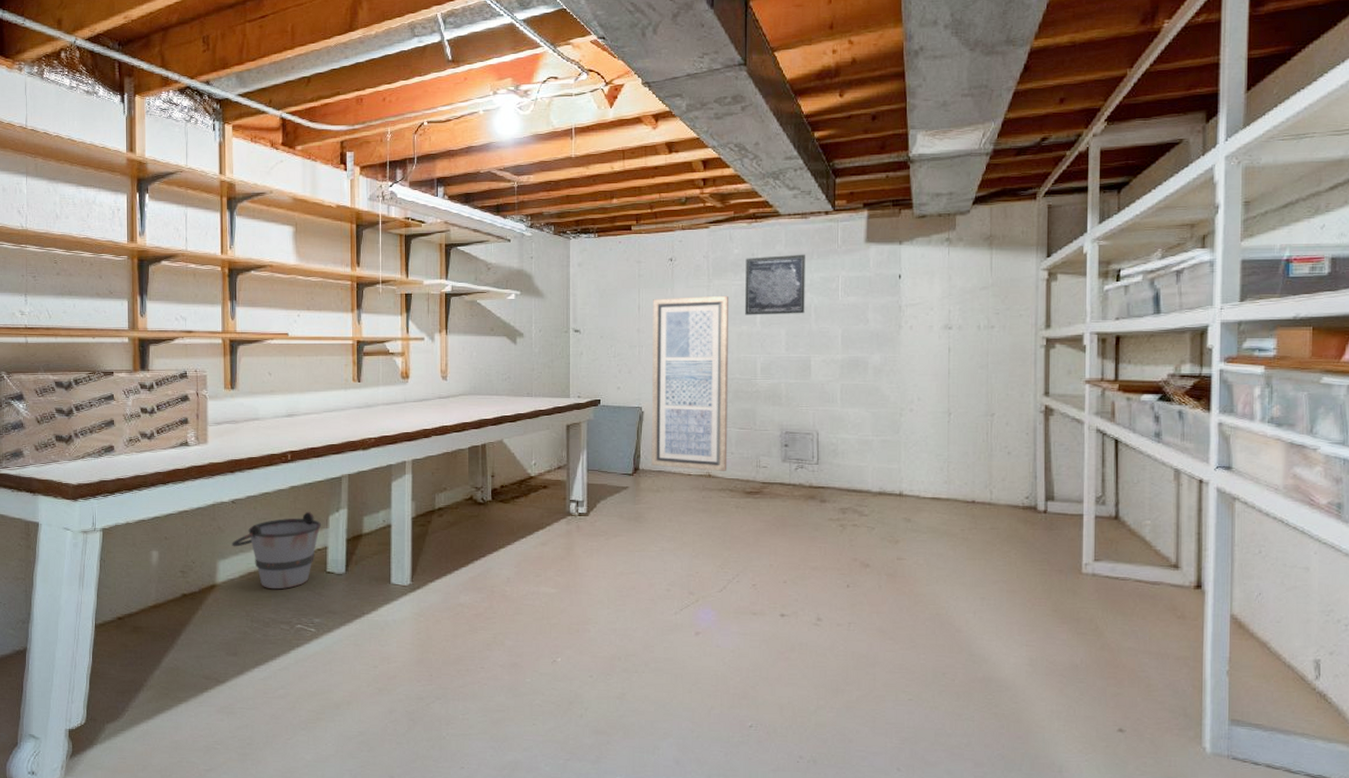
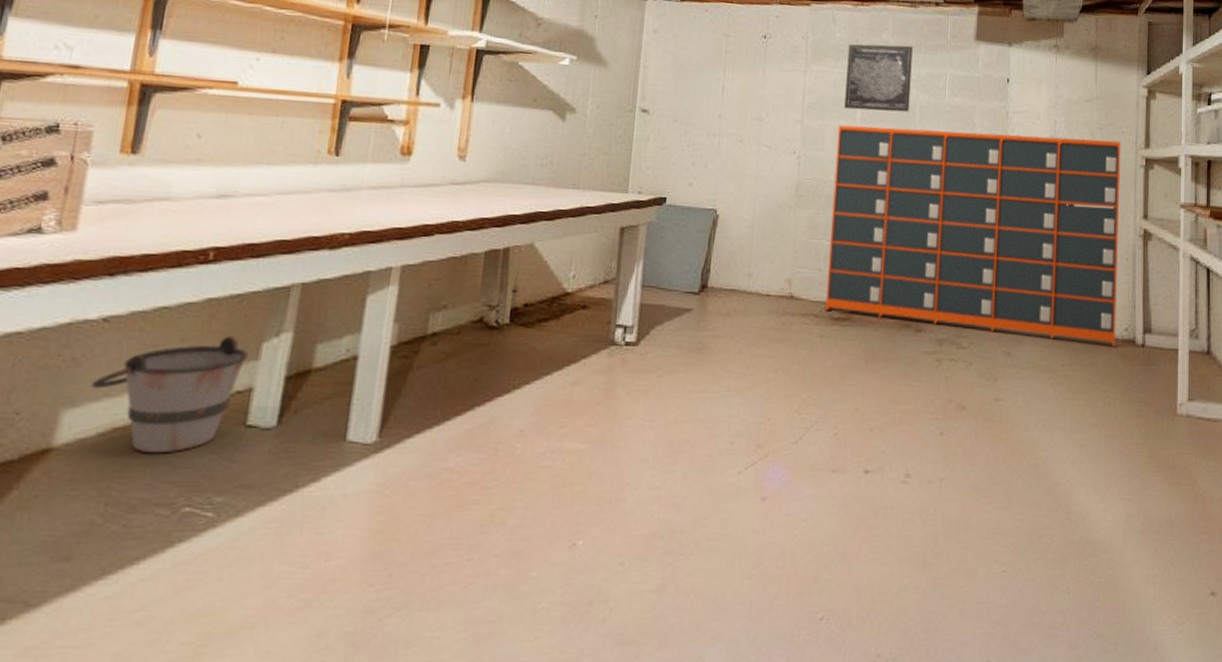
wall art: present [651,295,729,472] -> none [723,80,828,293]
storage cabinet: none [738,324,1019,513] -> present [825,125,1121,347]

